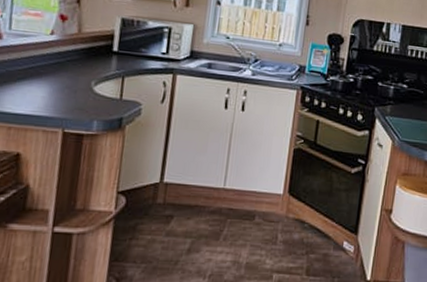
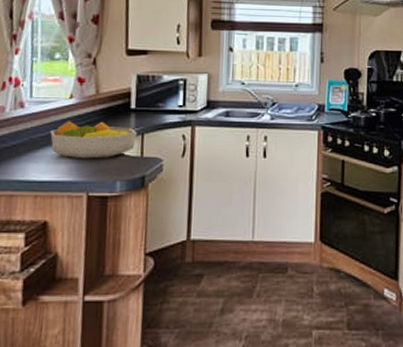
fruit bowl: none [28,57,118,97] -> present [50,121,138,159]

